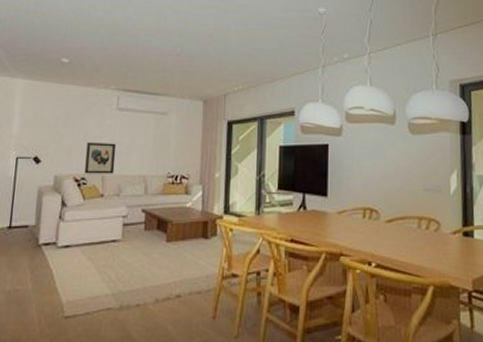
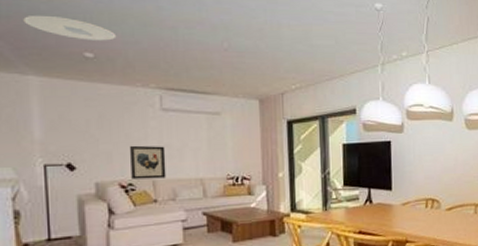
ceiling light: none [20,27,89,48] -> present [23,15,117,41]

